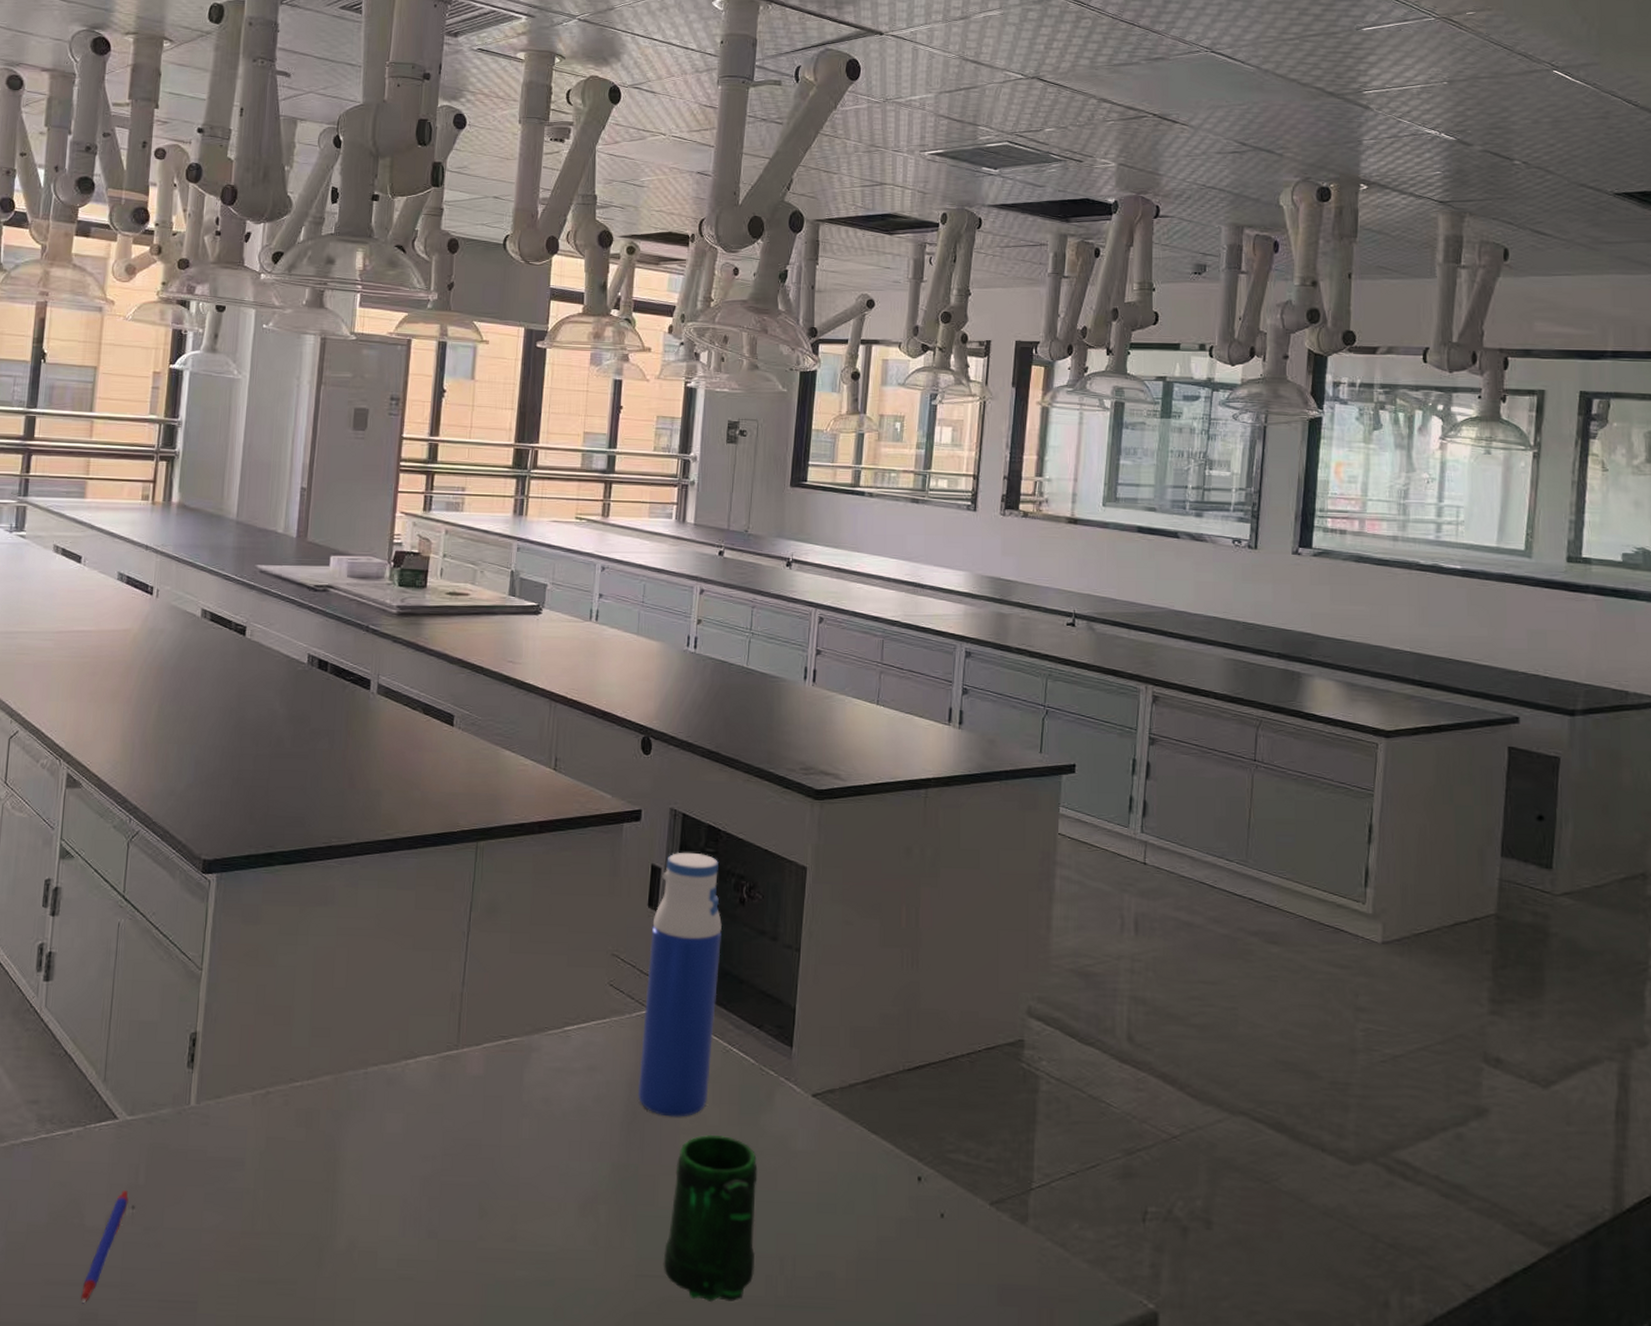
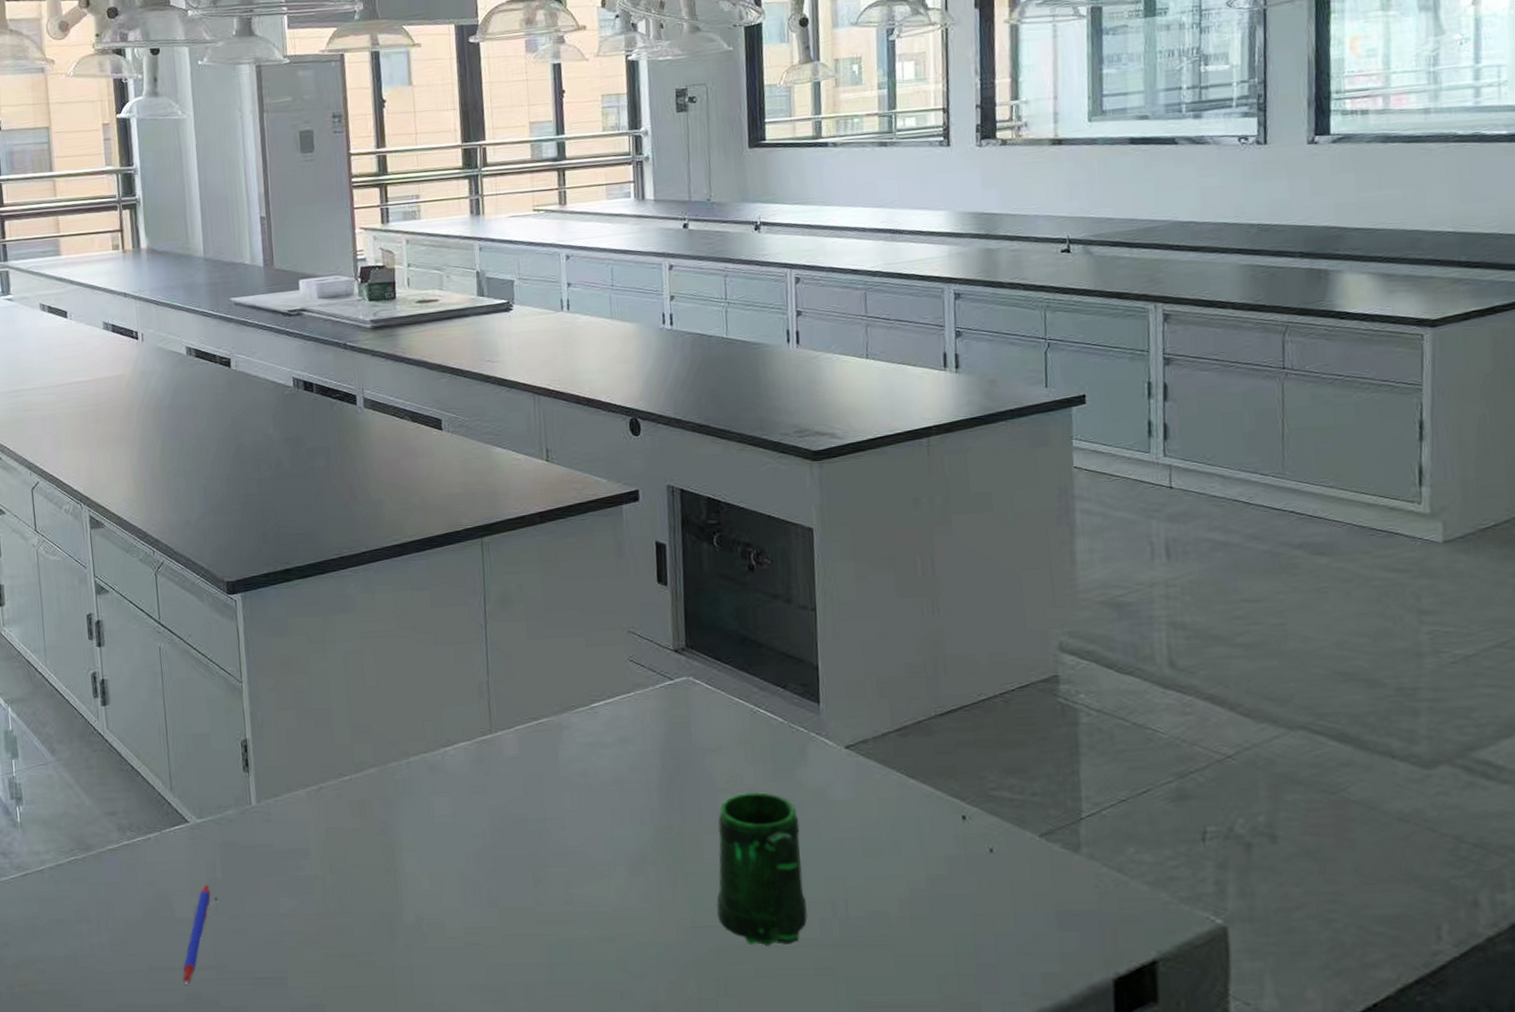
water bottle: present [637,852,722,1117] -> none [664,525,741,779]

